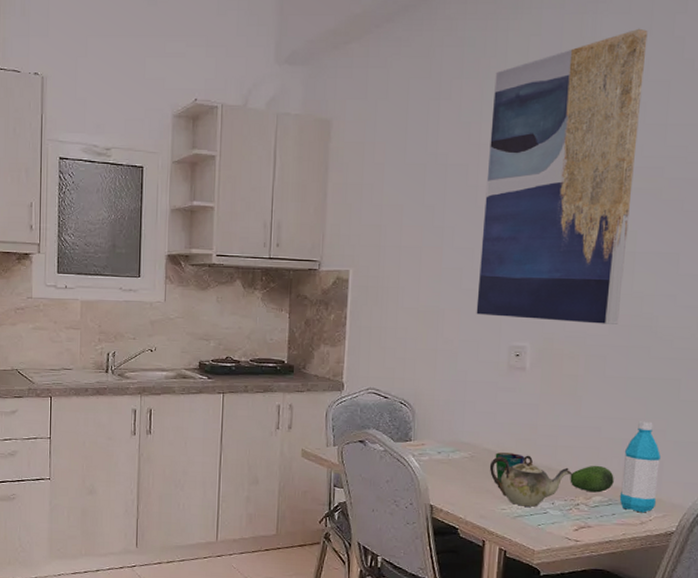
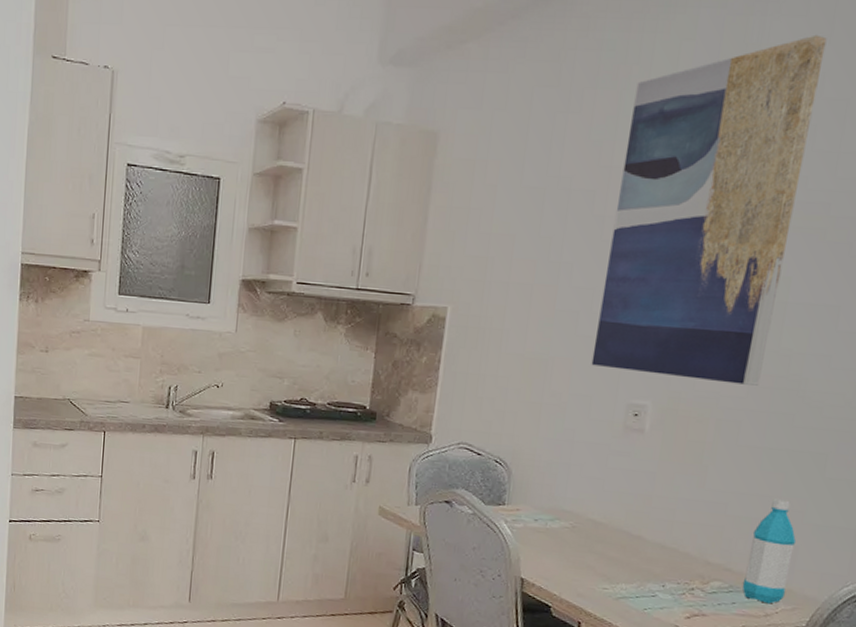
teapot: present [489,455,573,507] -> none [592,528,690,589]
cup: present [495,452,525,483] -> none [600,524,635,558]
fruit: present [570,465,614,493] -> none [685,545,738,578]

